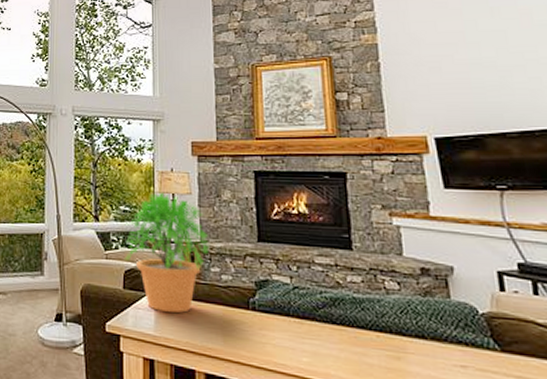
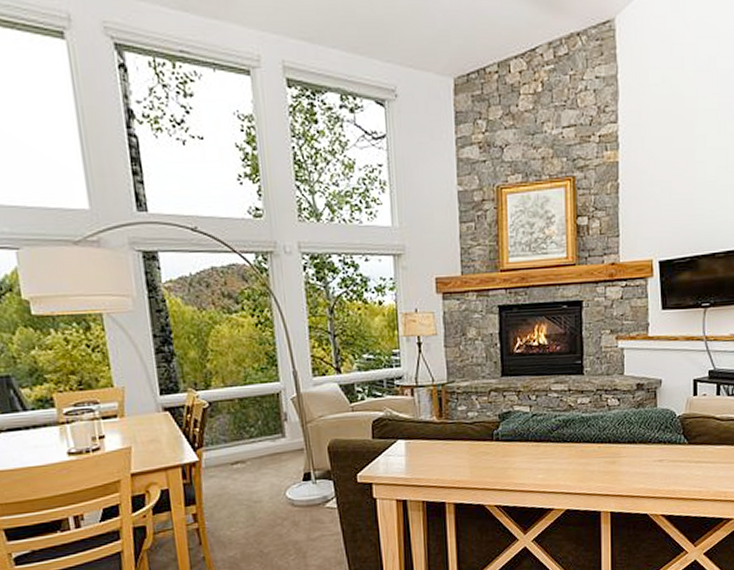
potted plant: present [125,192,210,313] -> none [369,335,456,455]

